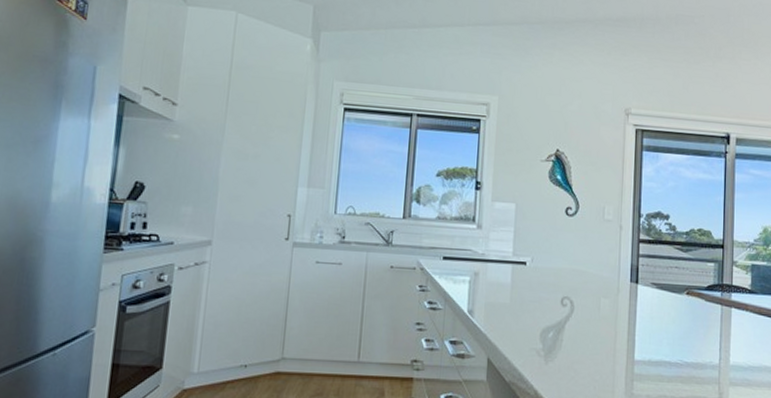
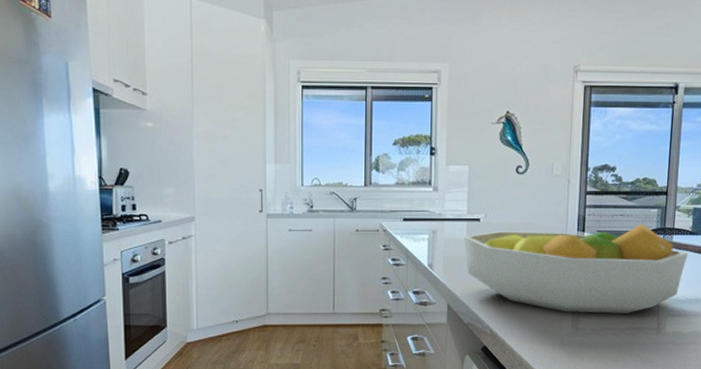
fruit bowl: none [507,277,749,380] -> present [463,223,689,313]

